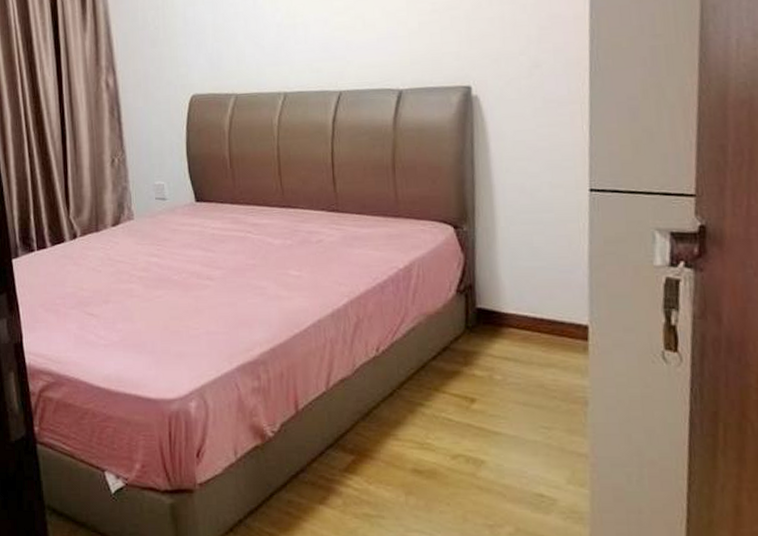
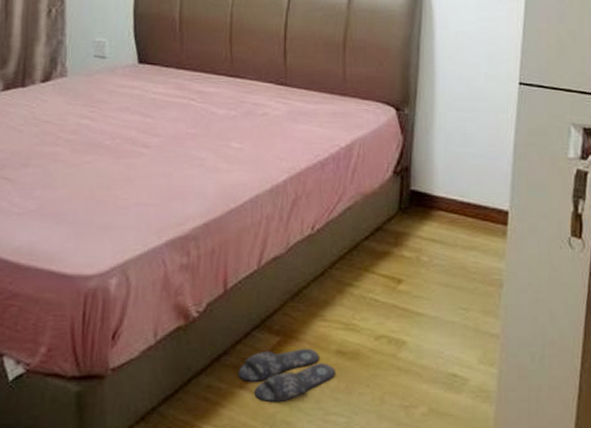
slippers: none [316,466,413,518] -> present [237,348,335,402]

